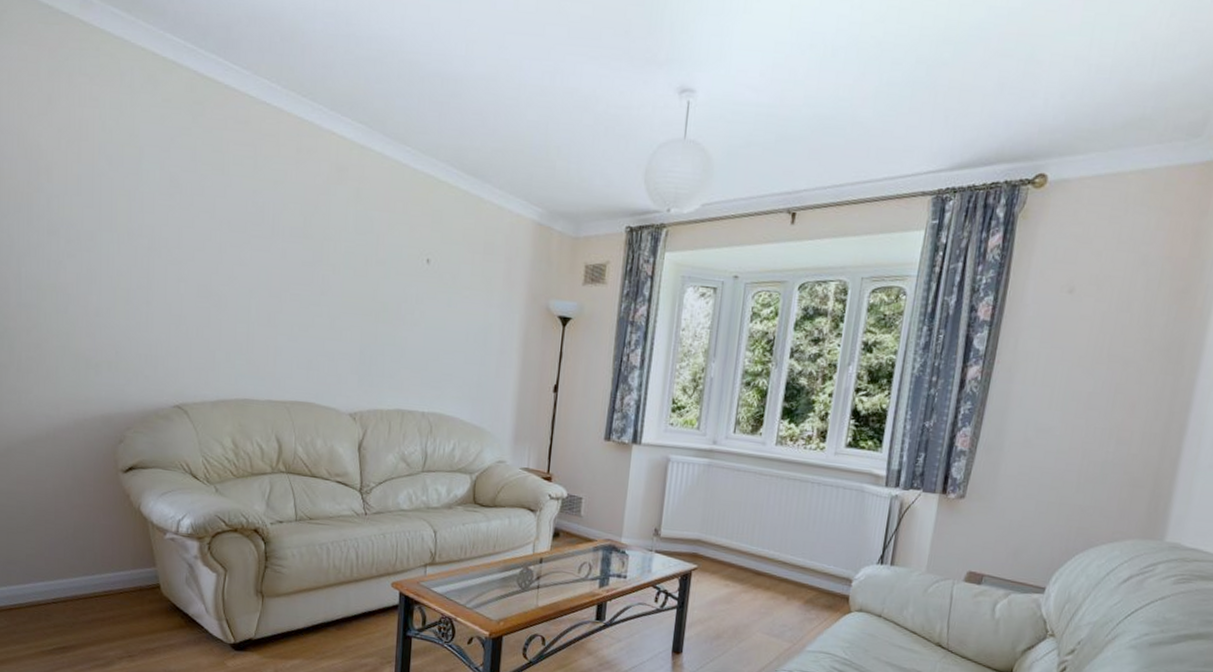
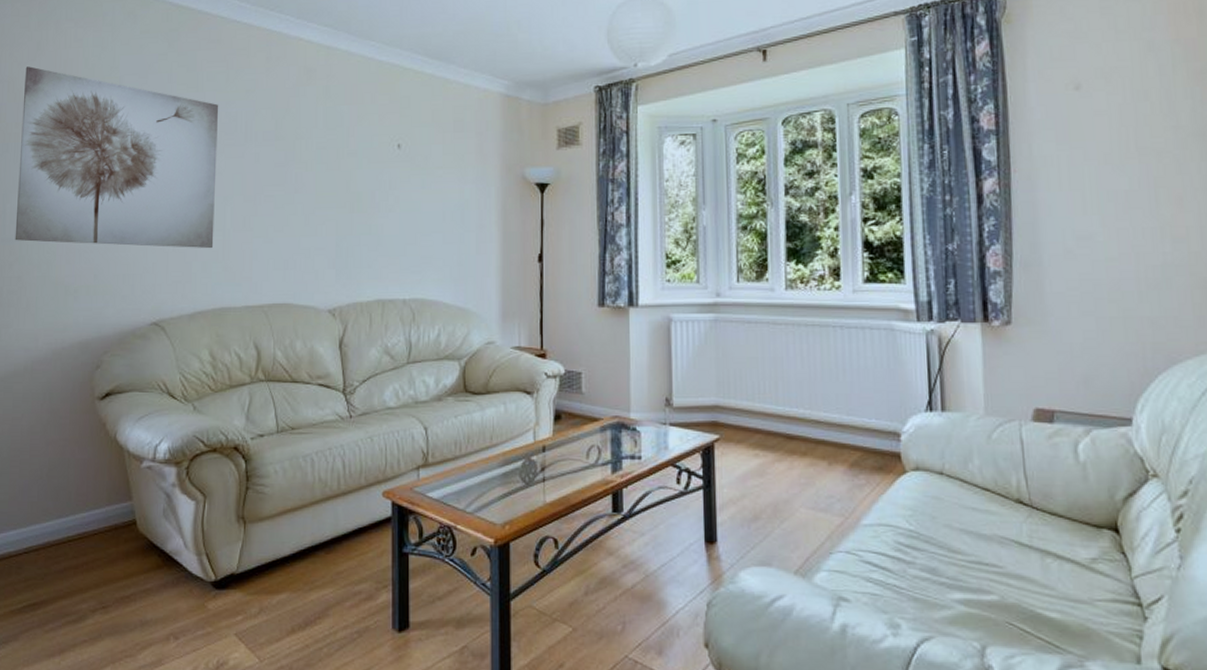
wall art: none [32,121,246,340] -> present [15,66,219,249]

